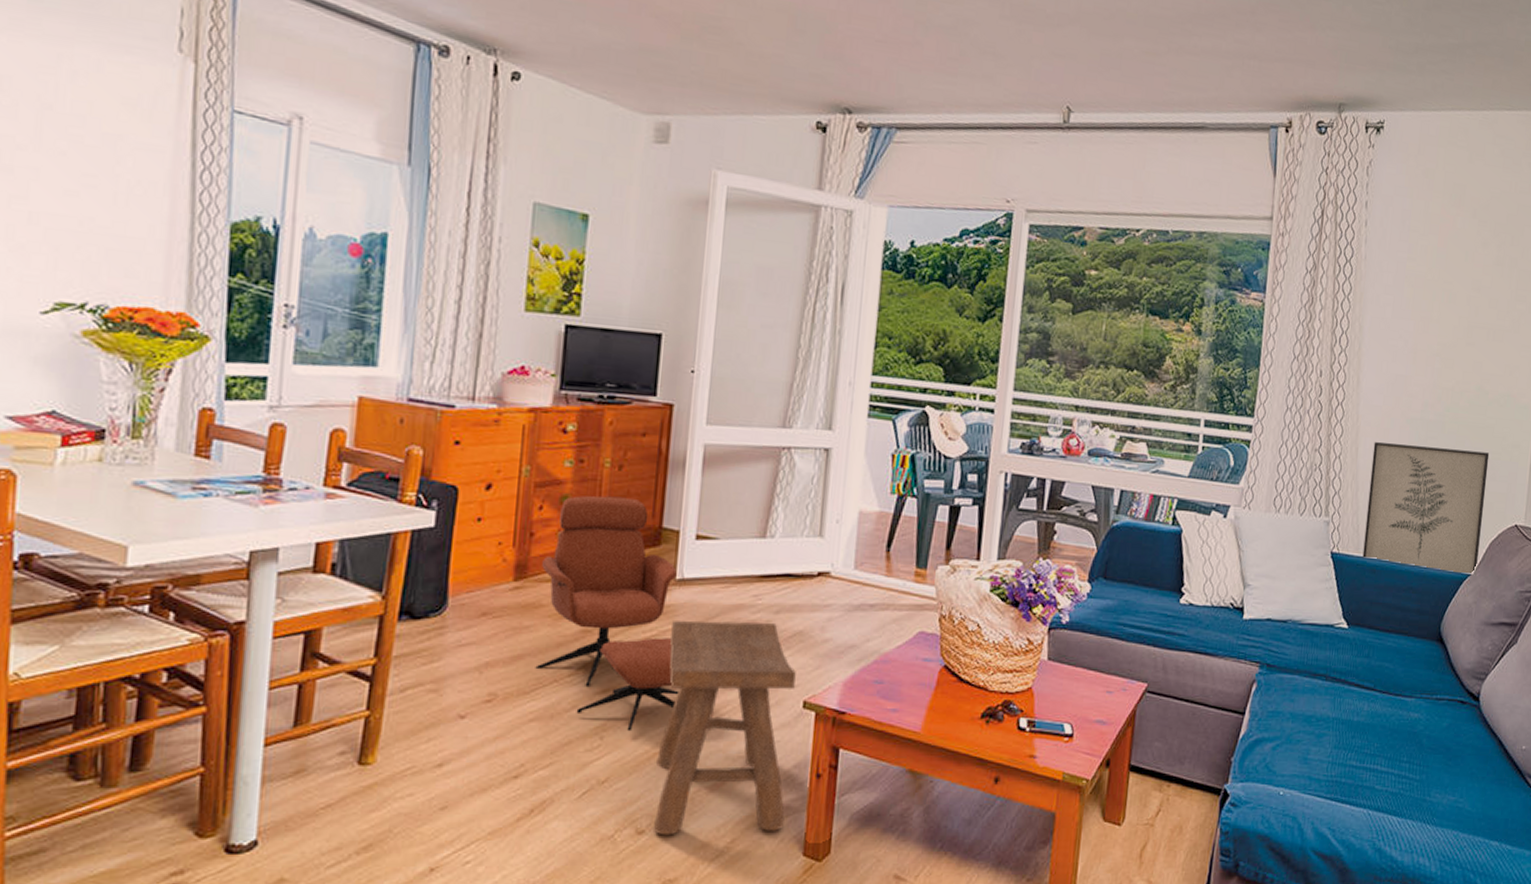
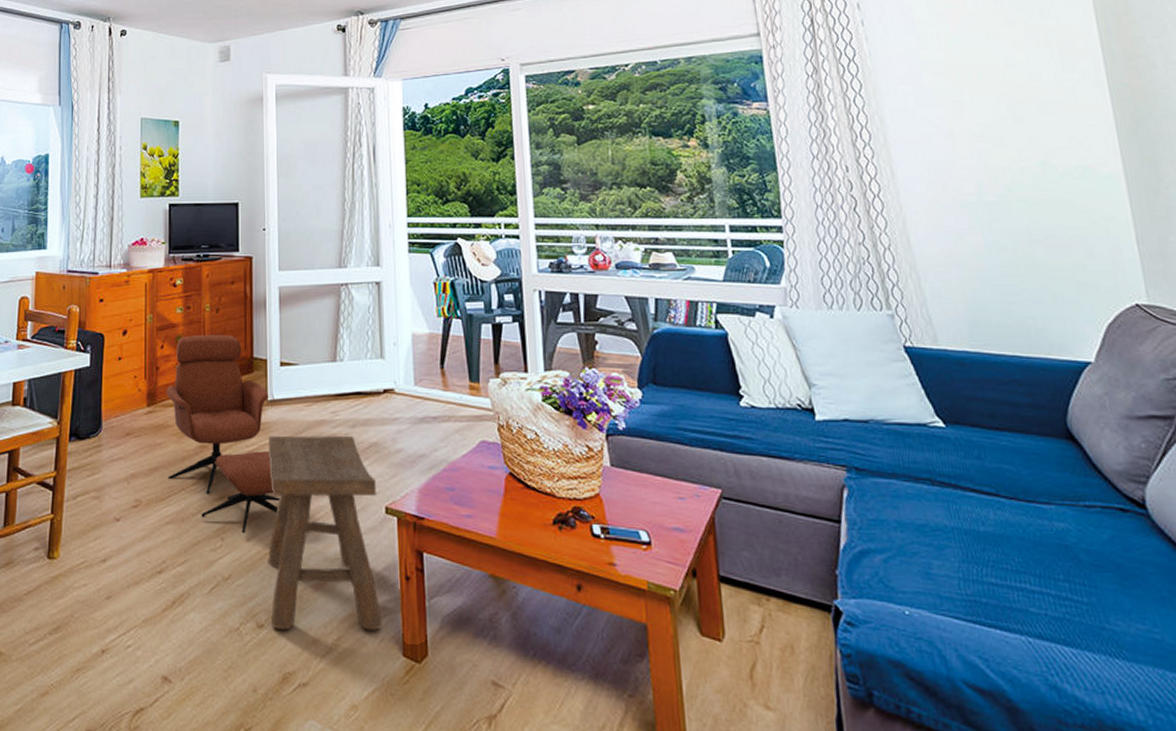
wall art: present [1362,442,1490,573] -> none [927,229,1096,361]

